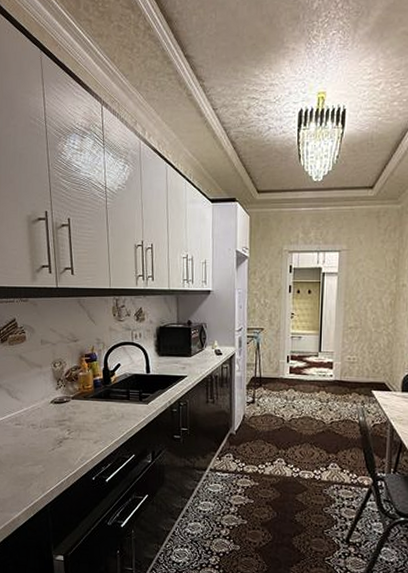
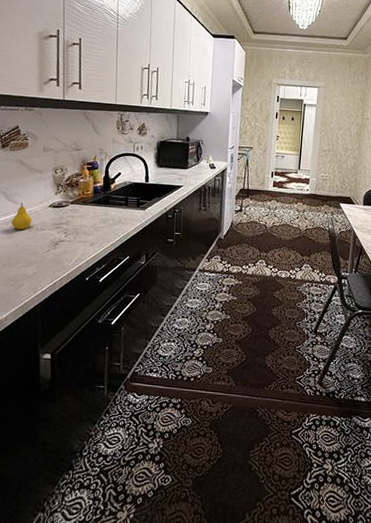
fruit: none [16,399,36,428] -> present [11,202,32,230]

